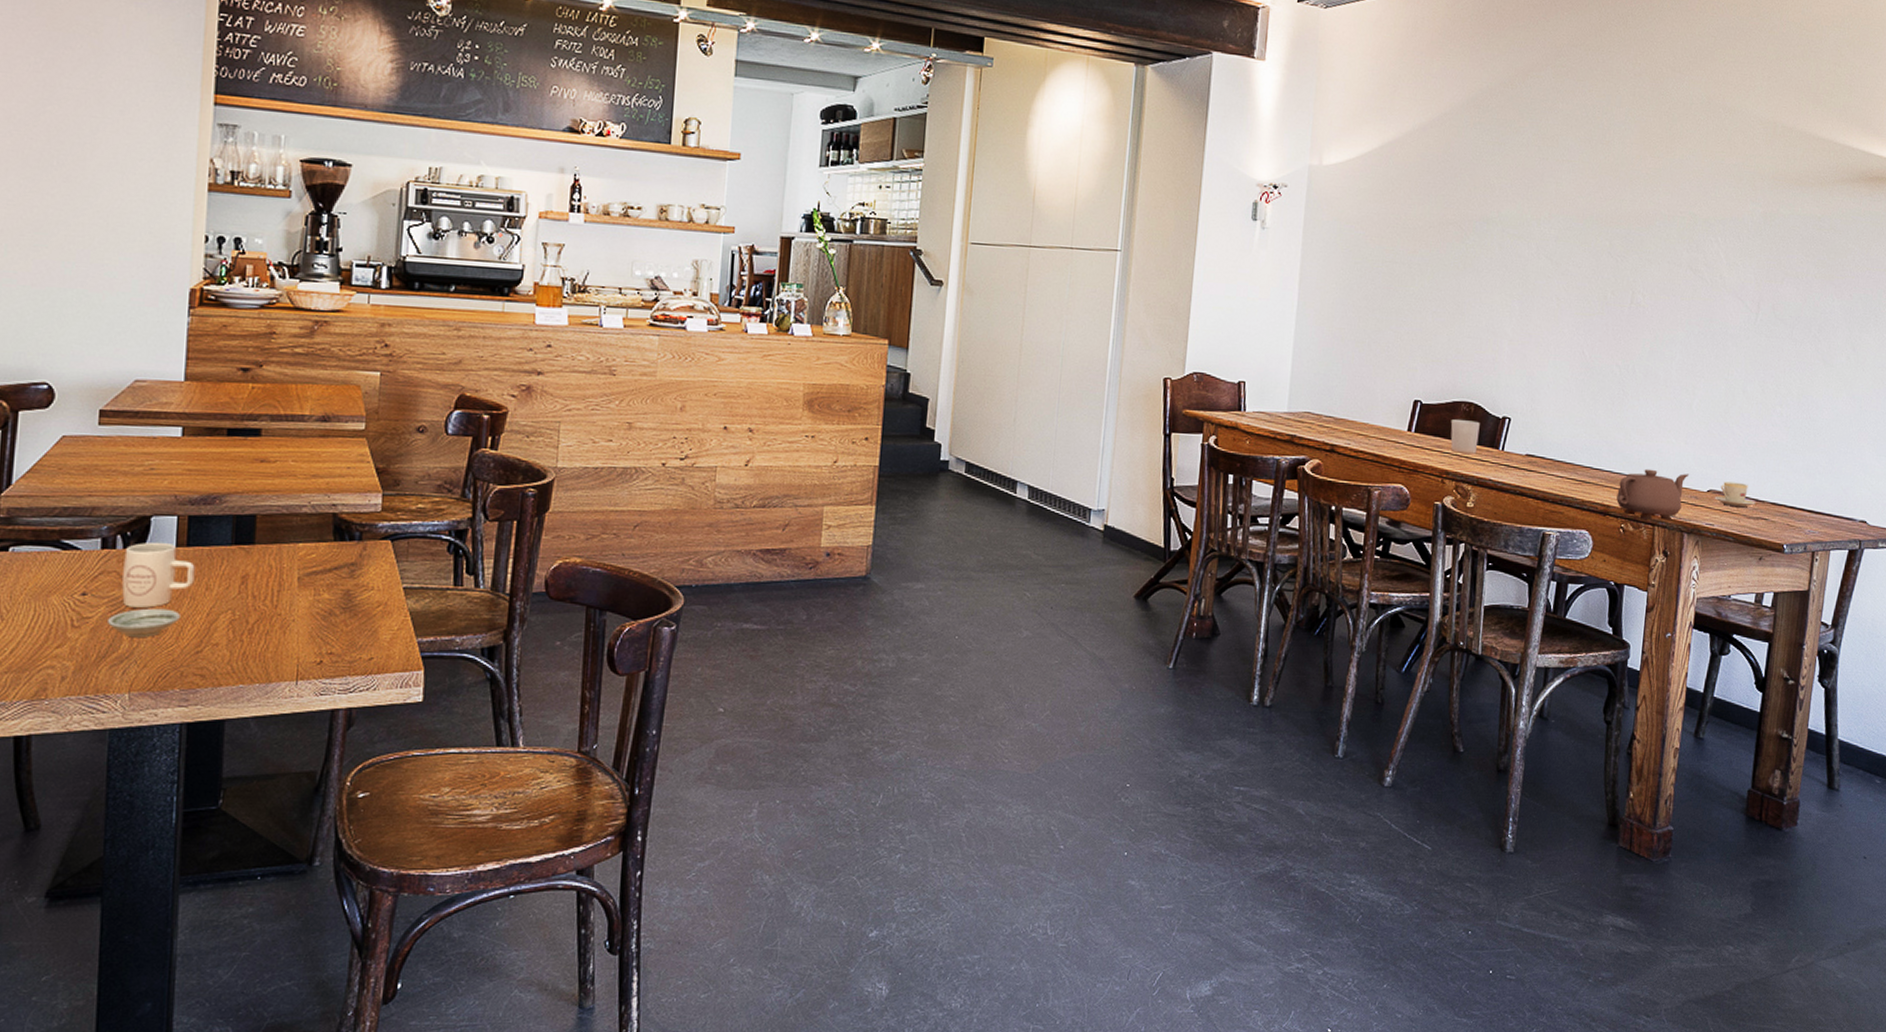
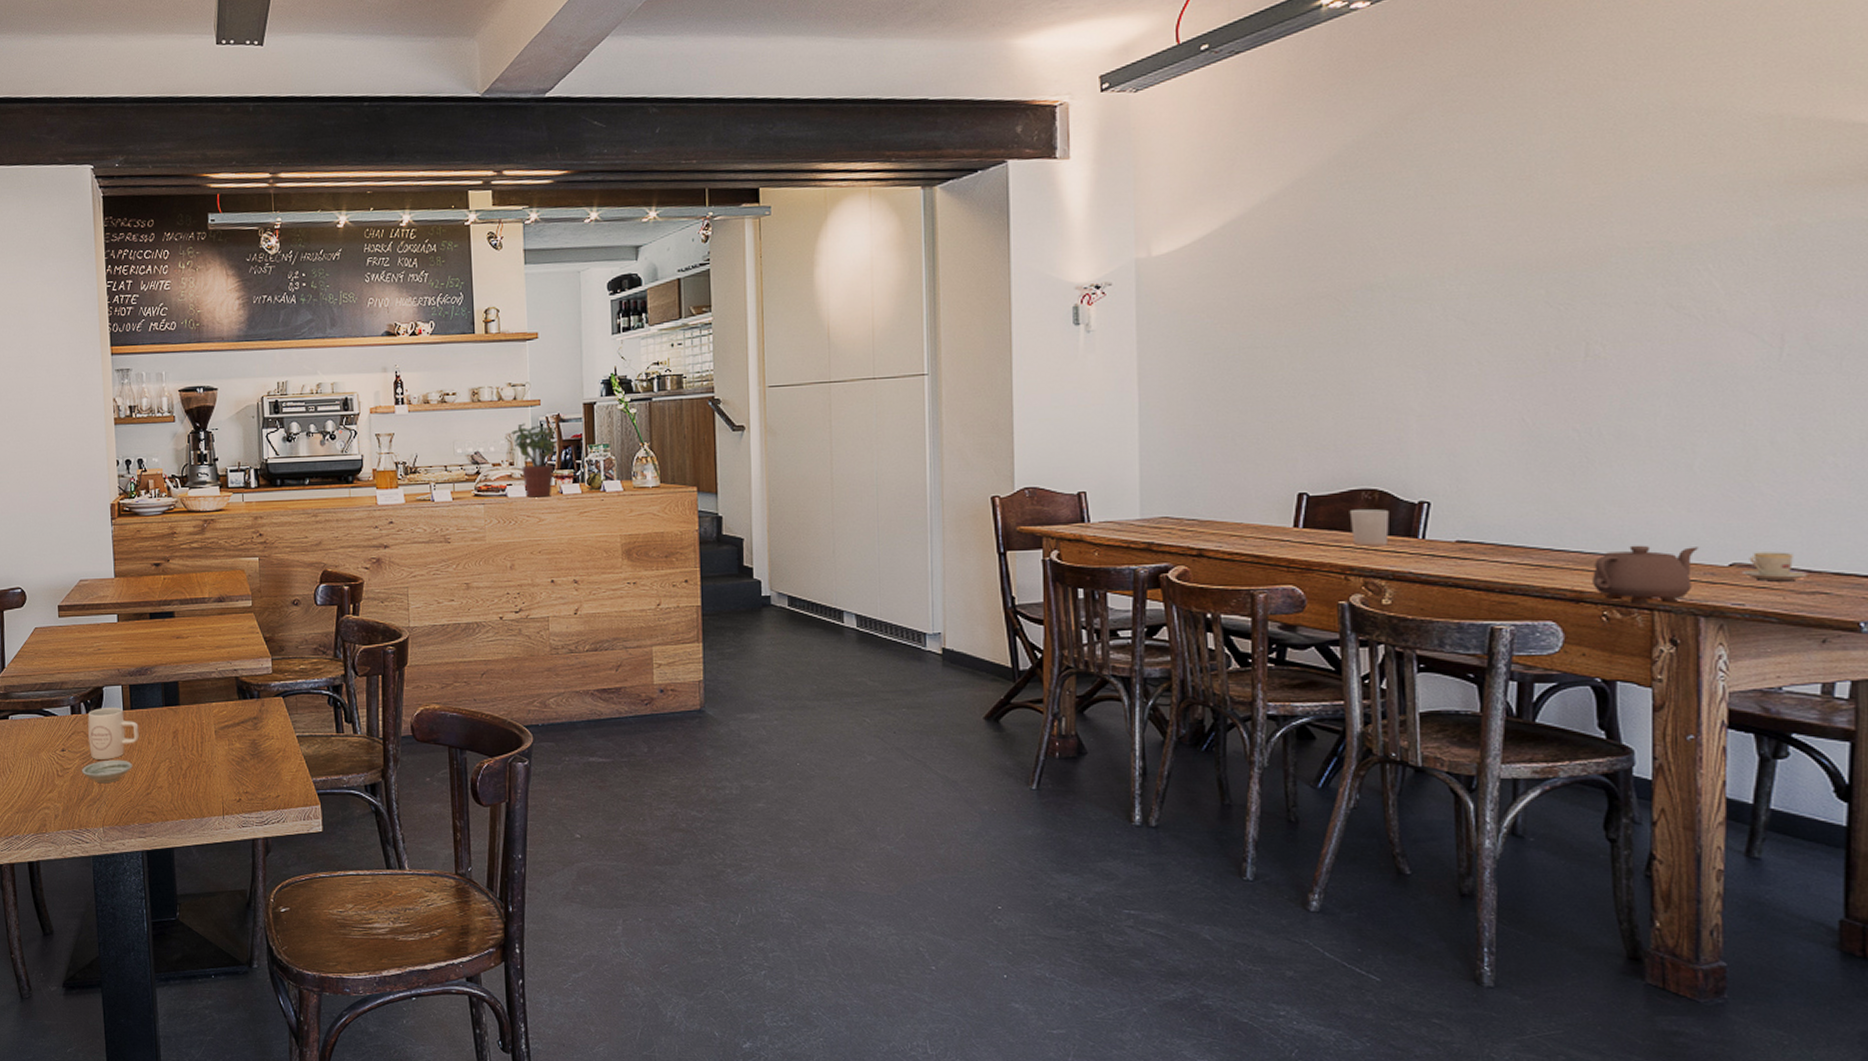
potted plant: none [699,250,748,335] -> present [511,423,556,498]

